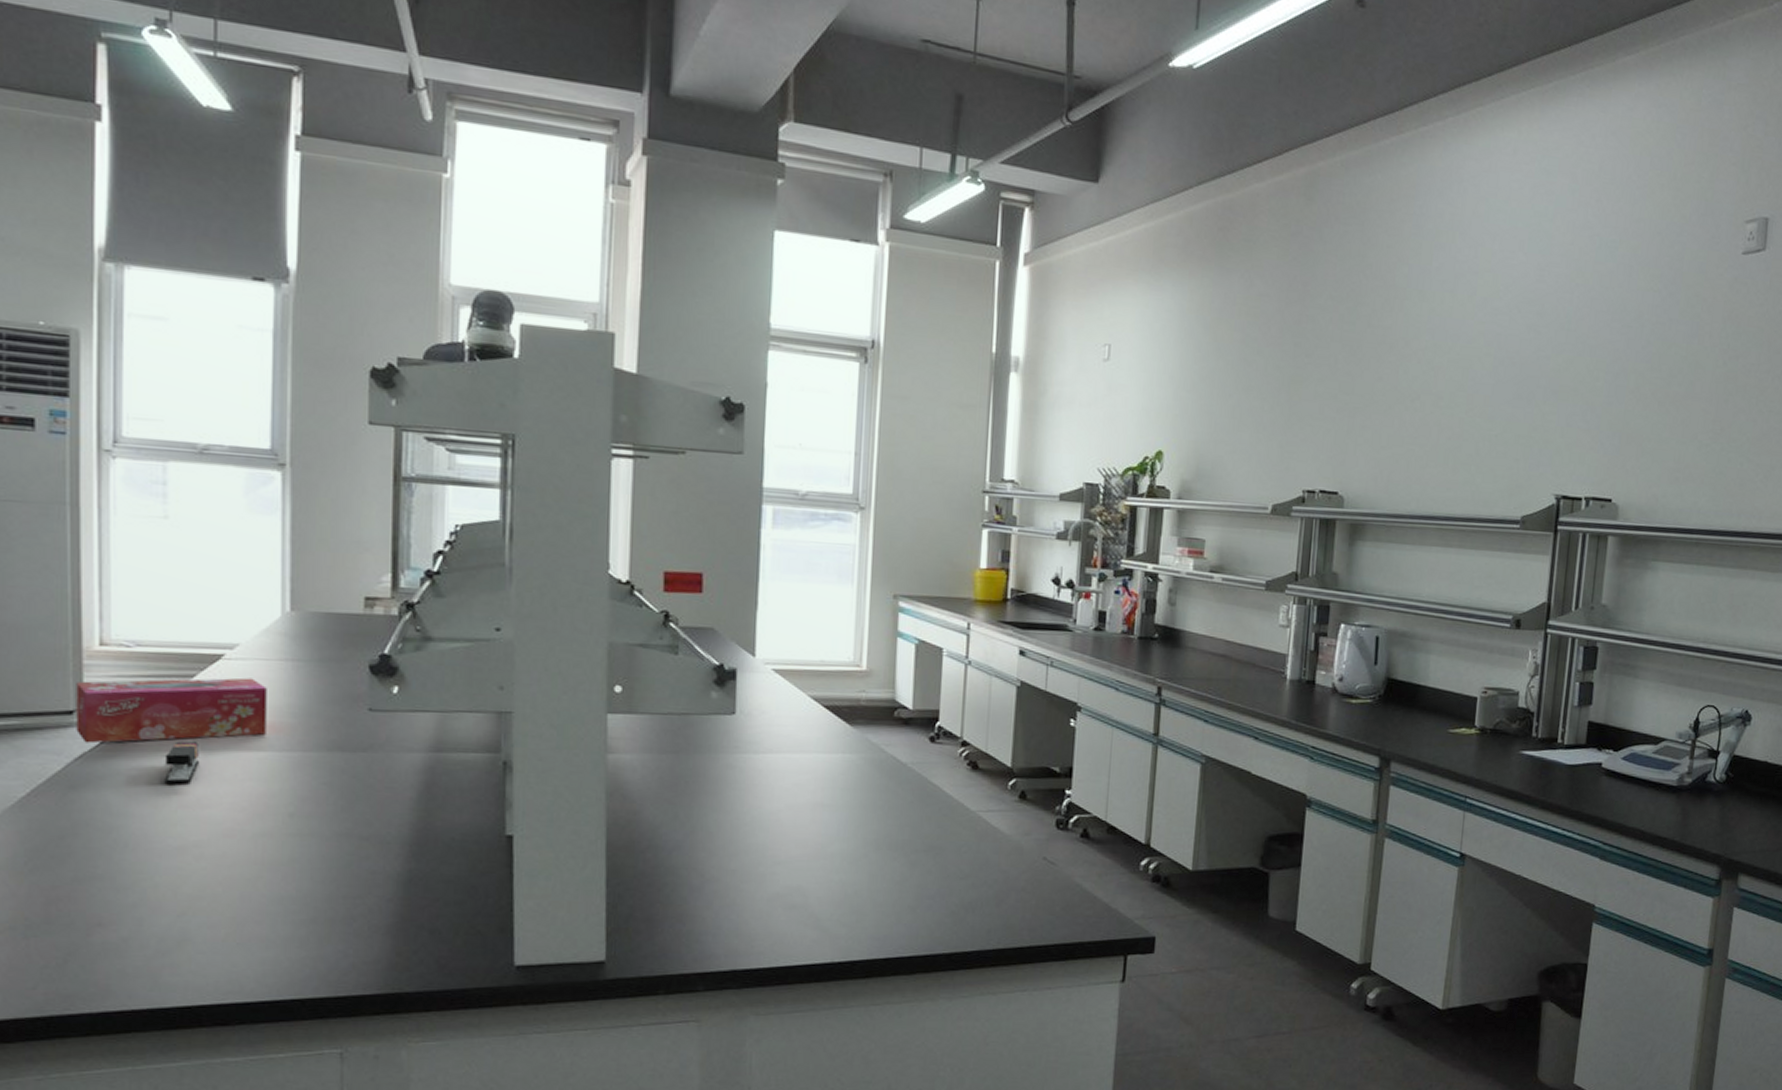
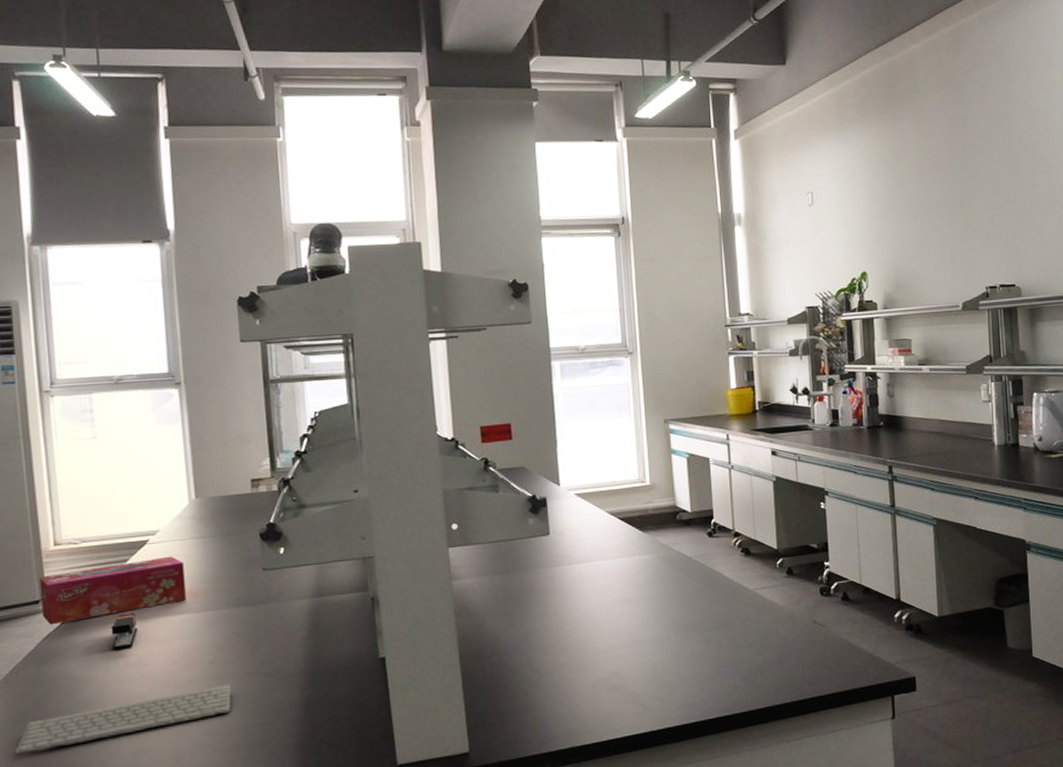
keyboard: none [24,843,315,898] -> present [14,684,232,756]

